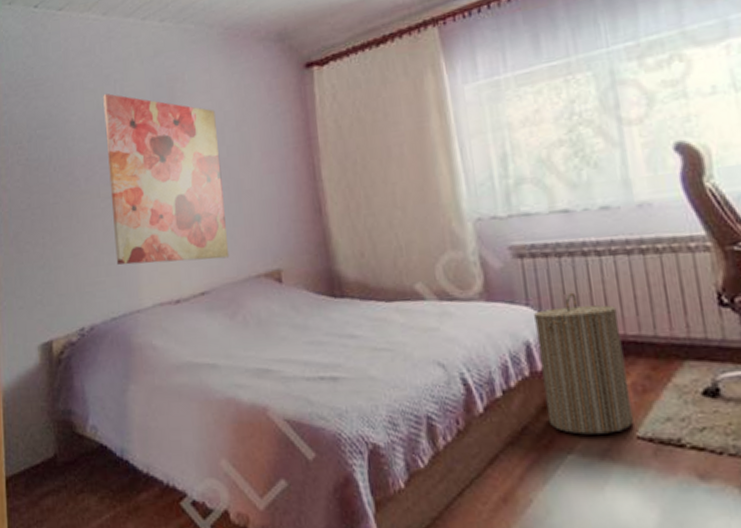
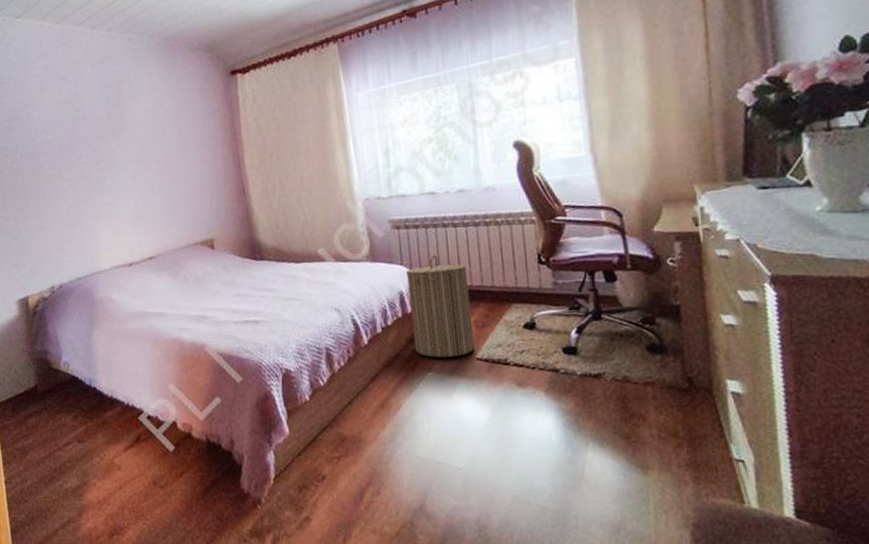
wall art: present [103,93,230,265] -> none [60,92,172,236]

